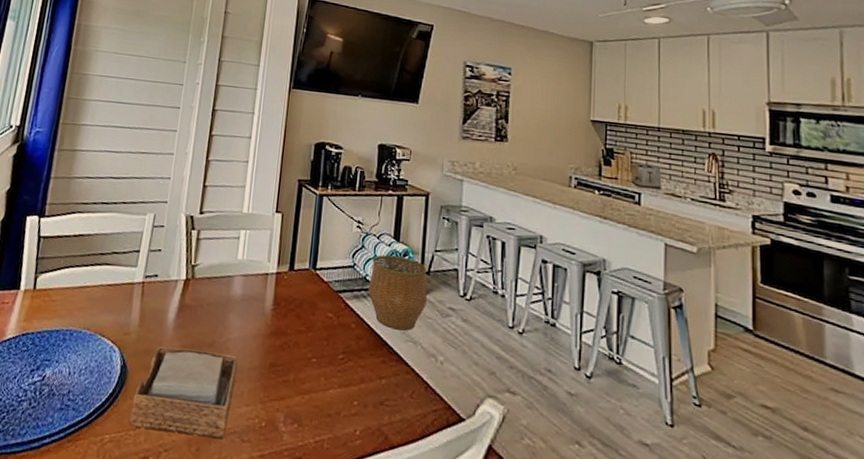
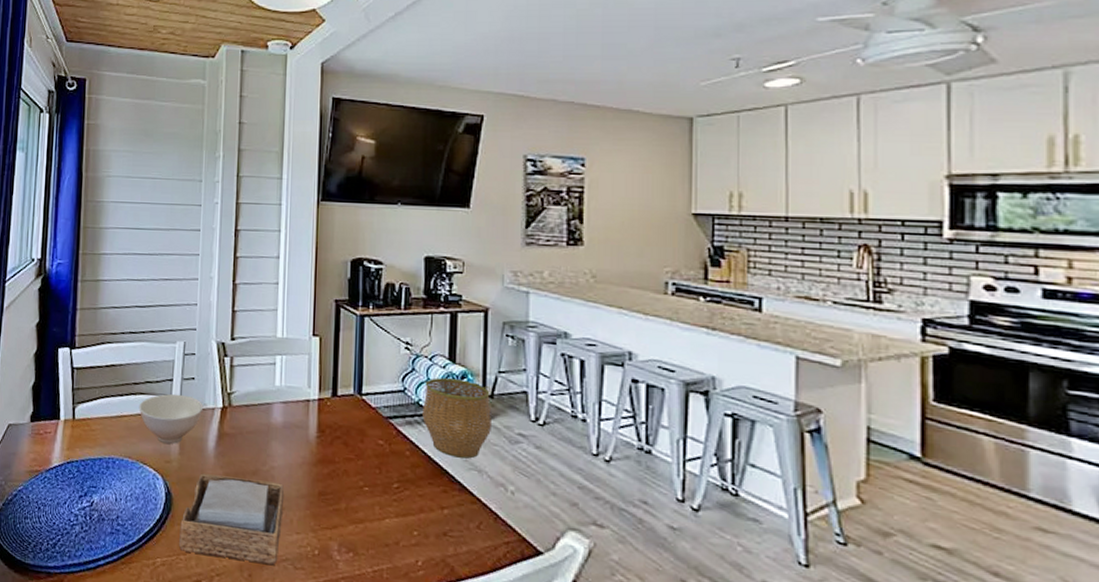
bowl: none [102,265,168,316] -> present [138,394,204,445]
toaster: present [630,162,662,190] -> none [747,261,792,293]

